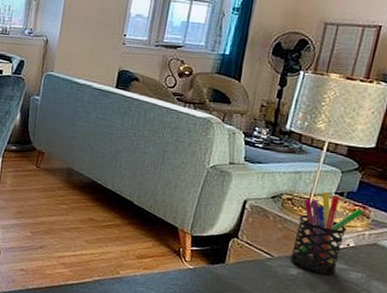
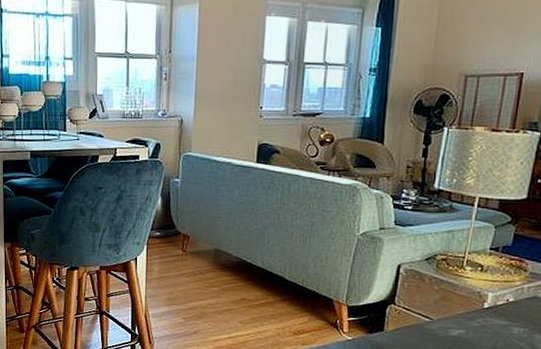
pen holder: present [289,191,364,275] -> none [449,248,521,333]

